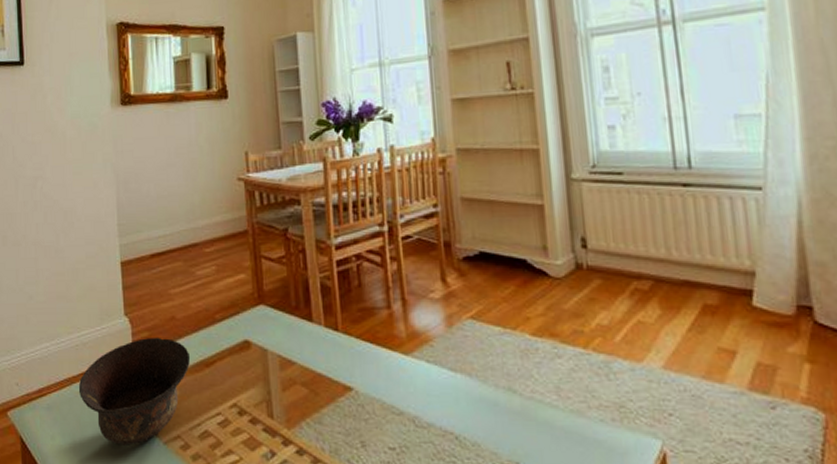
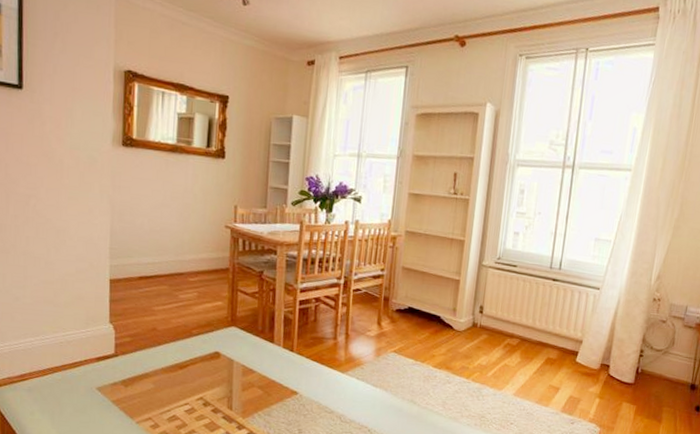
bowl: present [79,337,191,446] -> none [61,342,167,423]

